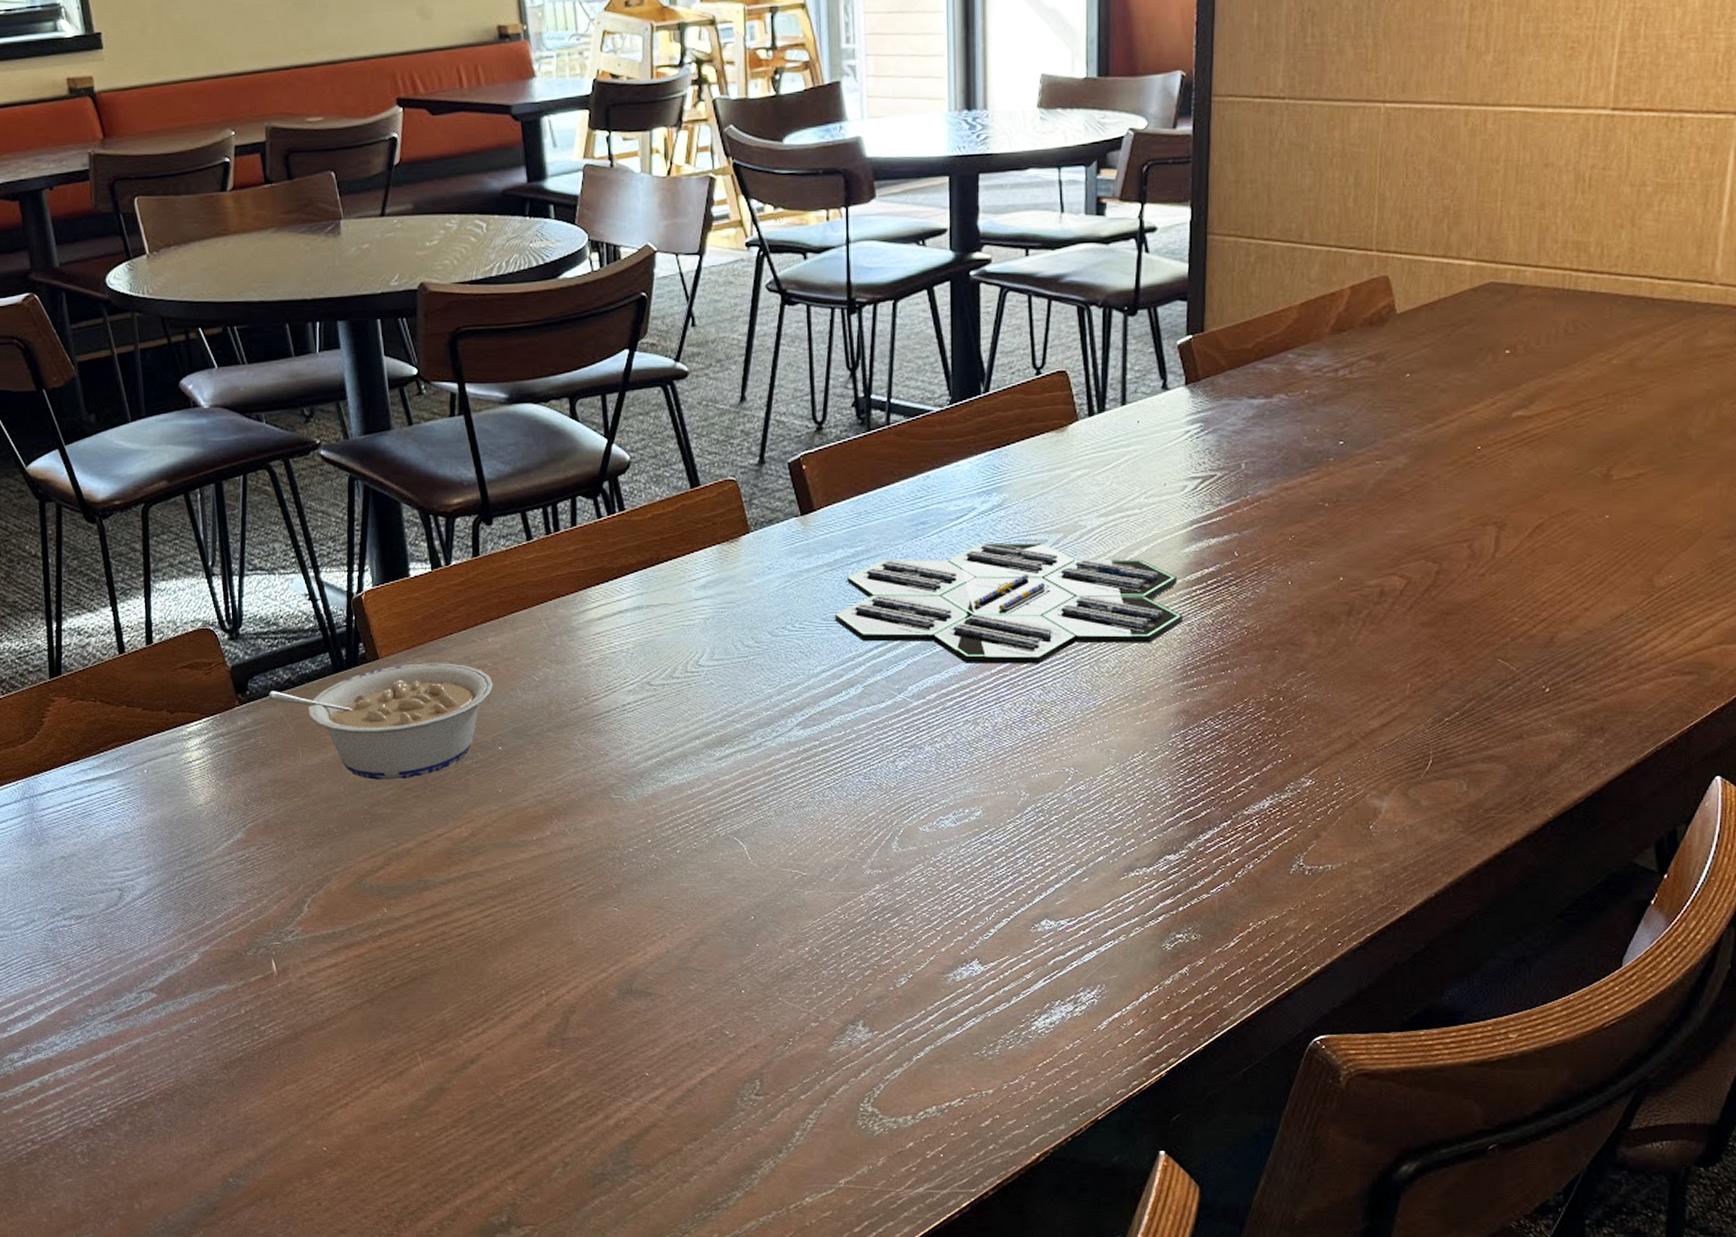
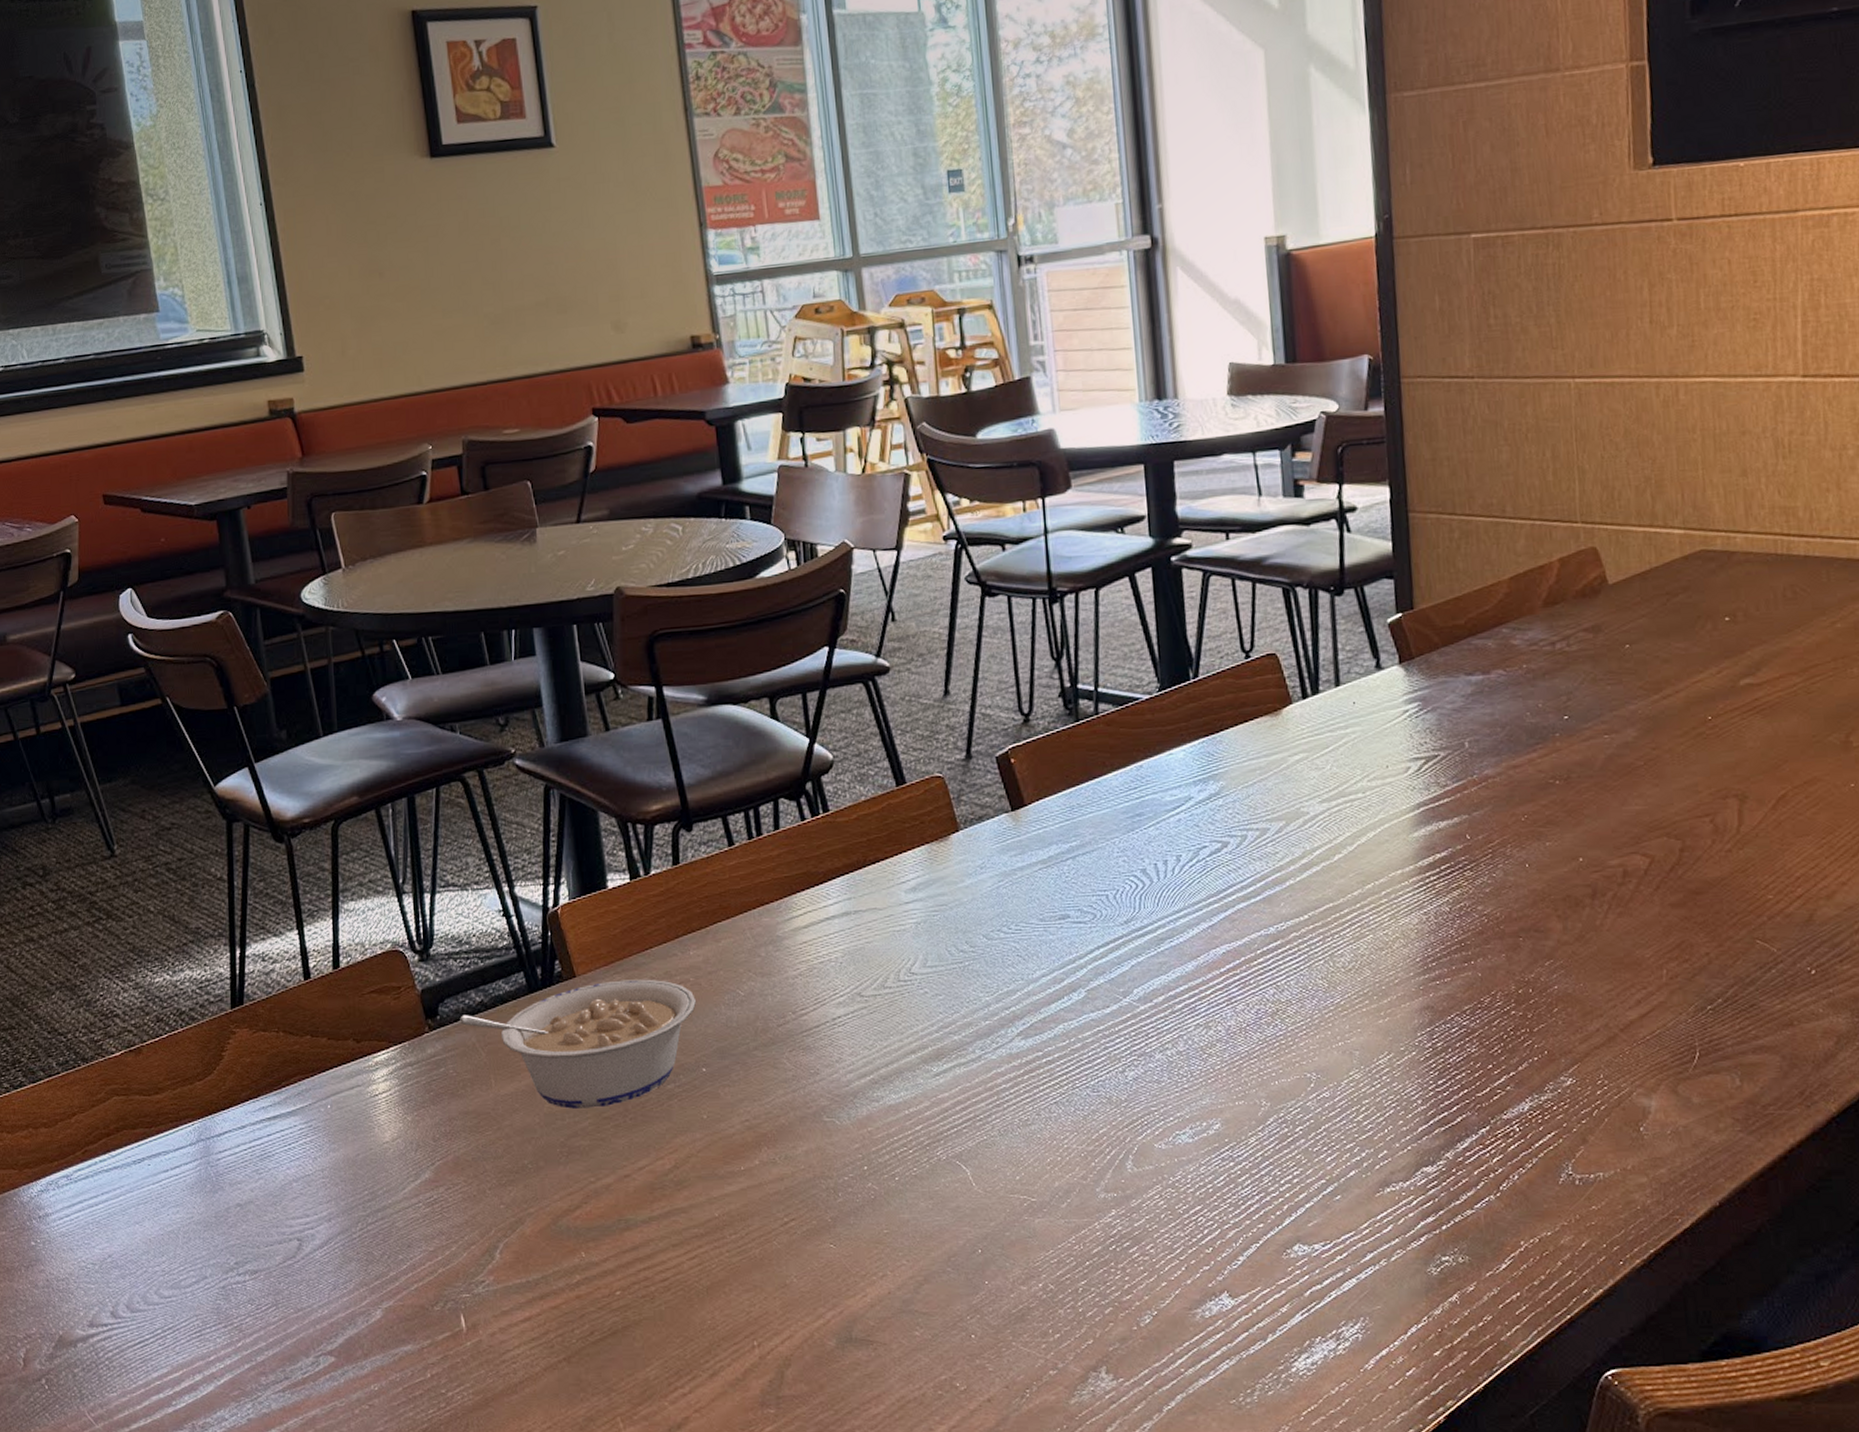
board game: present [835,542,1182,665] -> none [1052,831,1418,963]

